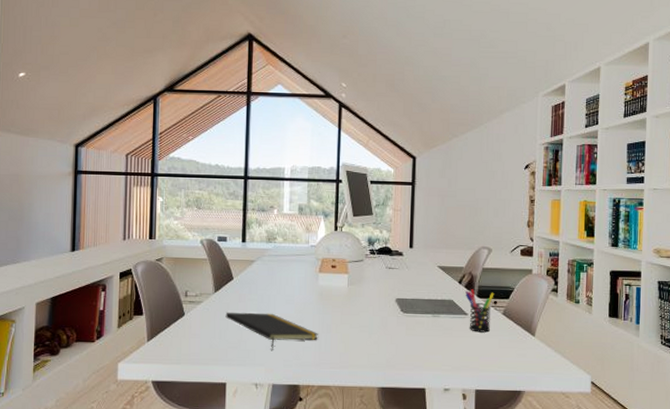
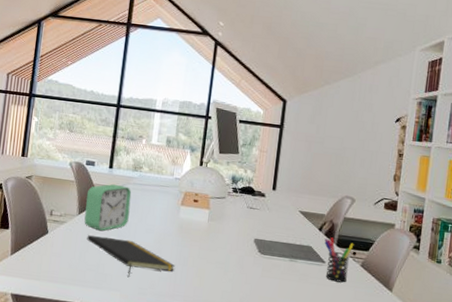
alarm clock: none [221,257,268,307] -> present [84,183,132,231]

